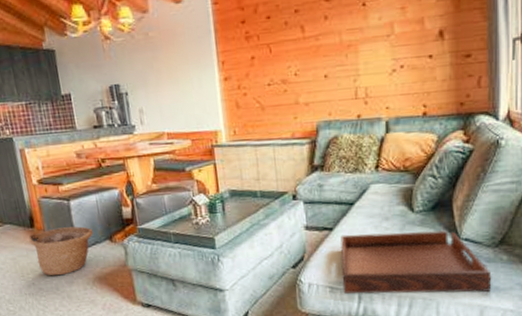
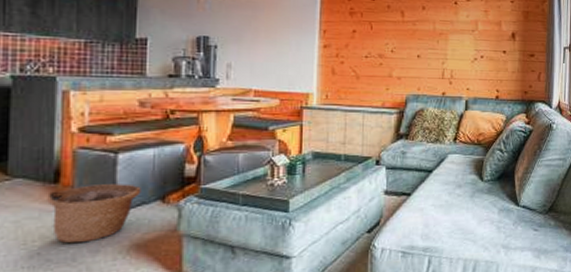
serving tray: present [340,230,492,294] -> none [414,198,542,259]

